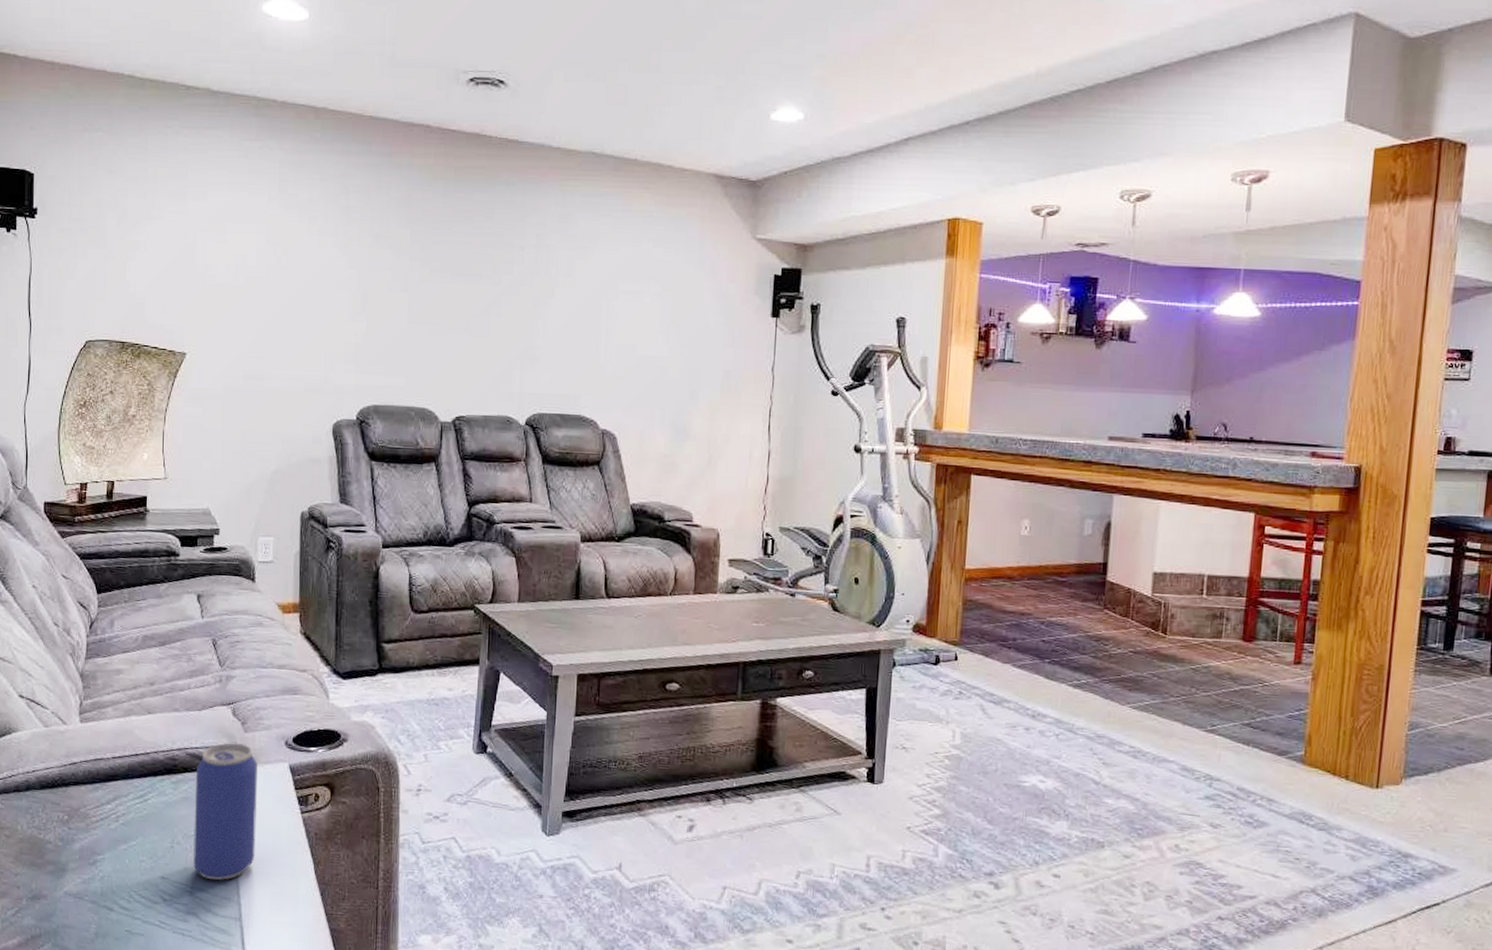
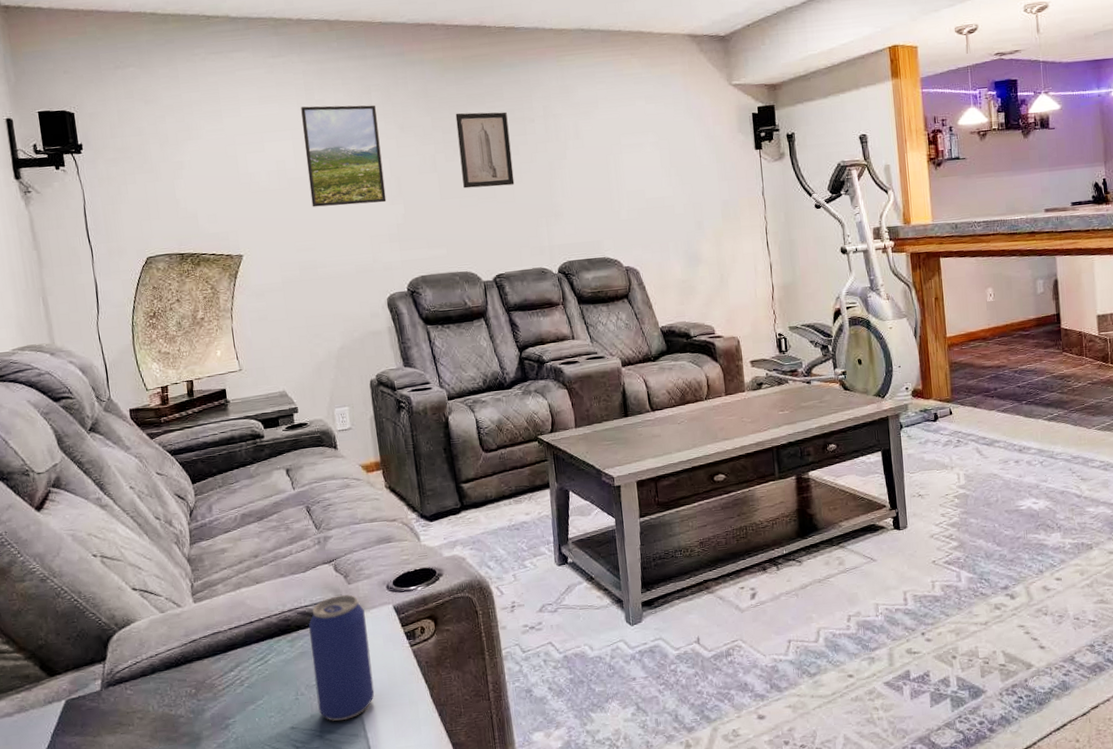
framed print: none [267,199,352,318] -> present [301,105,387,207]
wall art: none [435,229,495,318] -> present [455,112,515,189]

